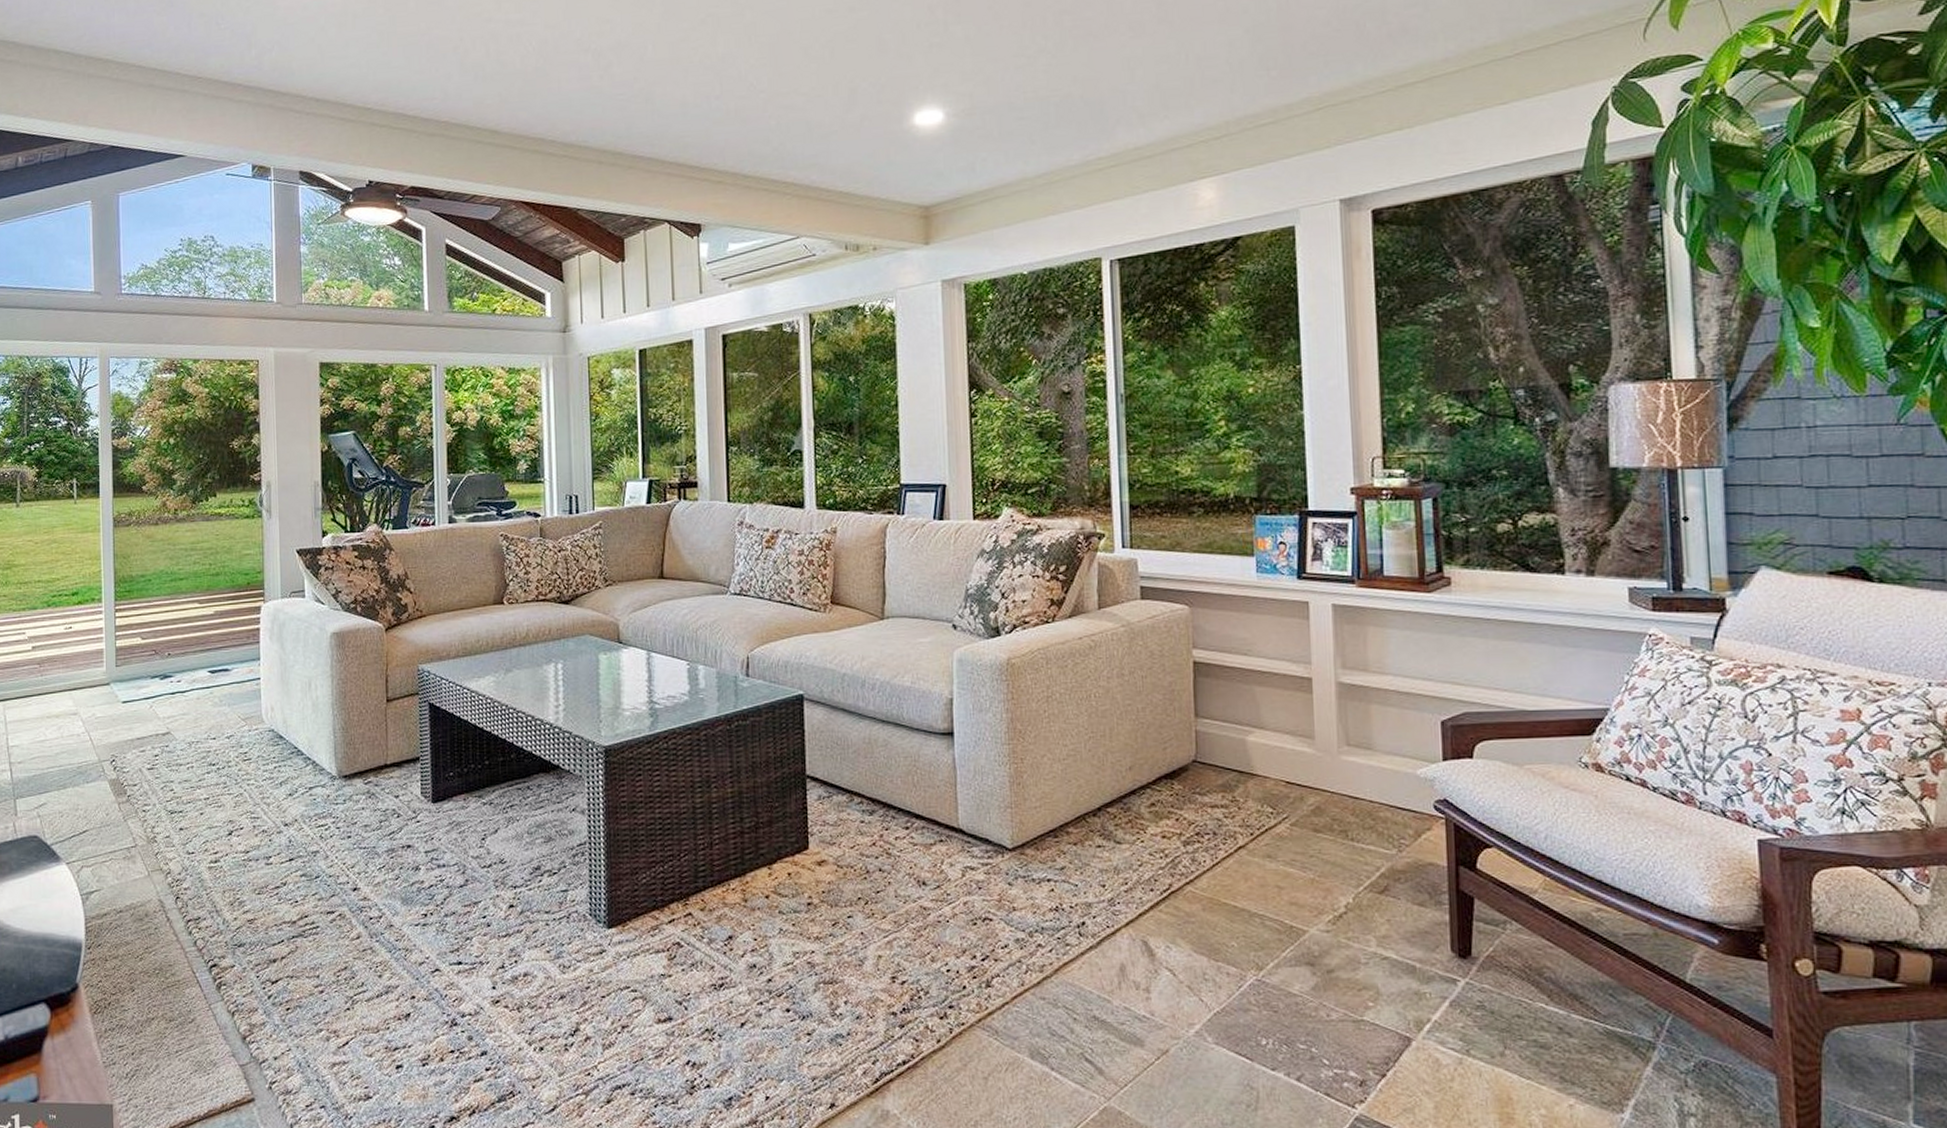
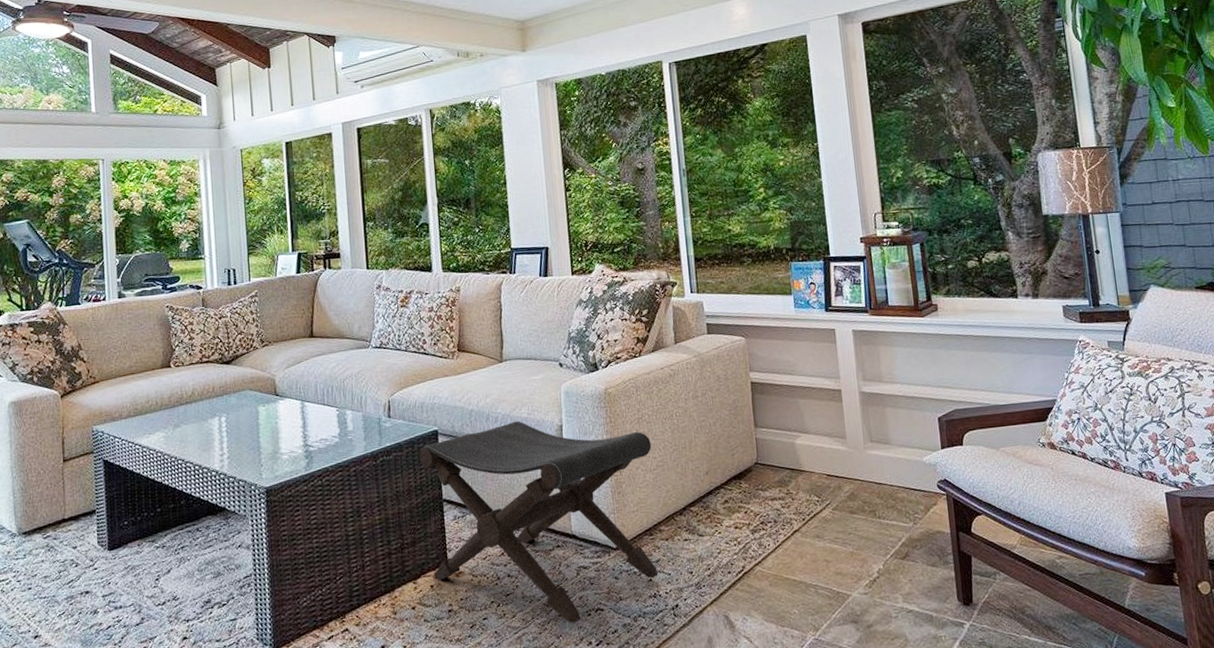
footstool: none [780,690,1062,933] -> present [418,421,659,624]

